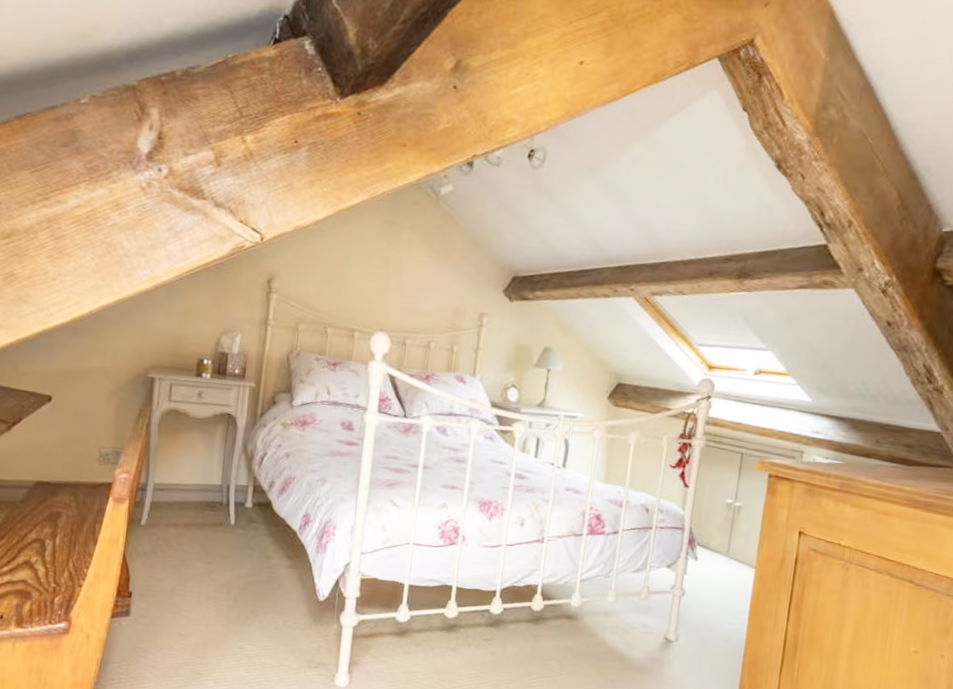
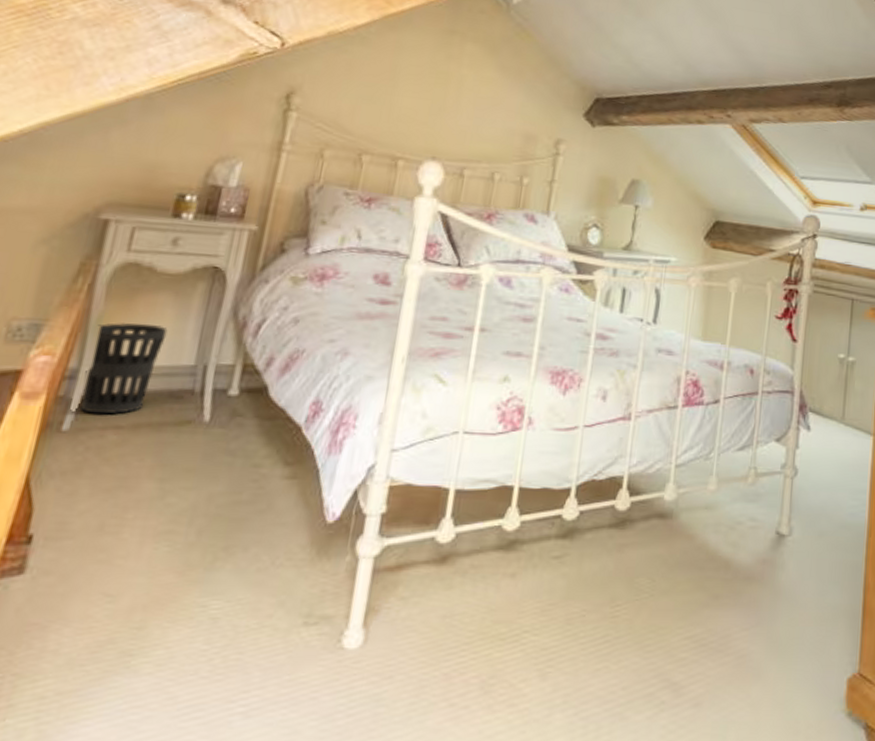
wastebasket: none [151,452,201,516] -> present [81,323,168,415]

